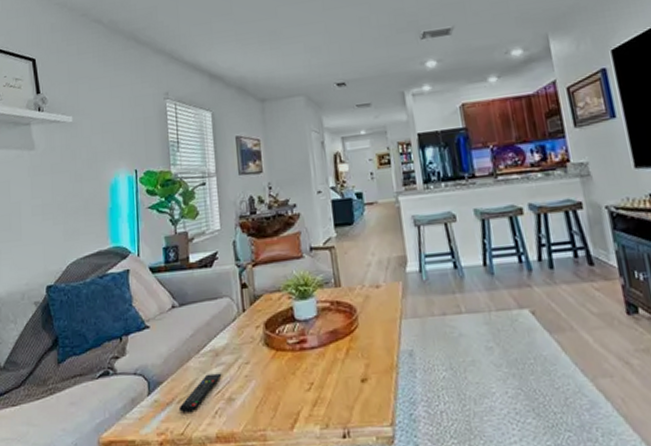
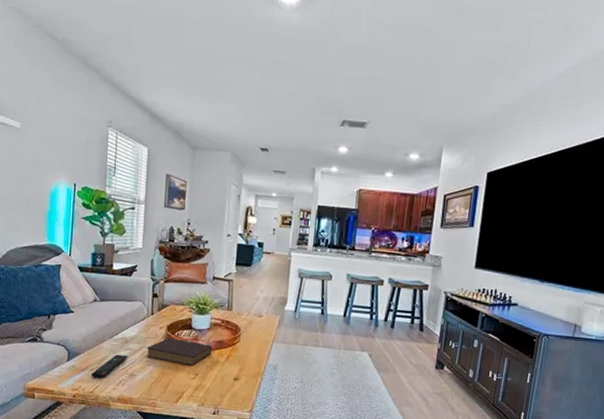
book: none [243,337,326,373] -> present [146,337,212,367]

